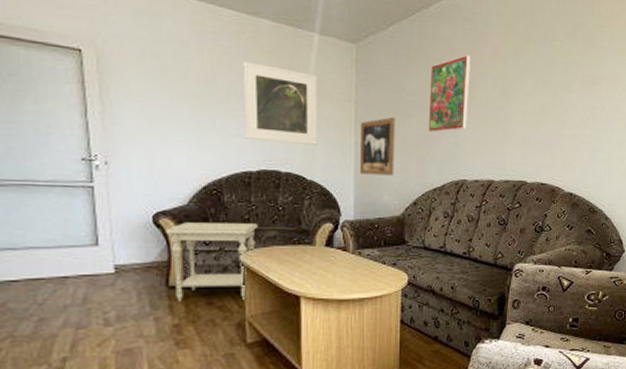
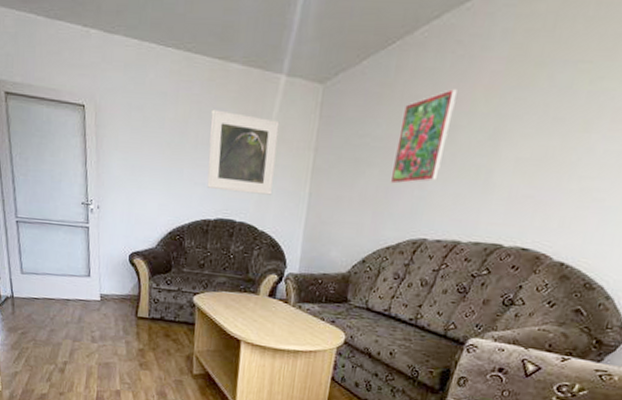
side table: present [165,222,258,302] -> none [137,263,211,338]
wall art: present [359,116,395,176] -> none [309,165,355,230]

